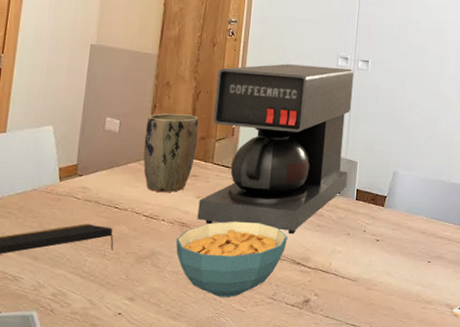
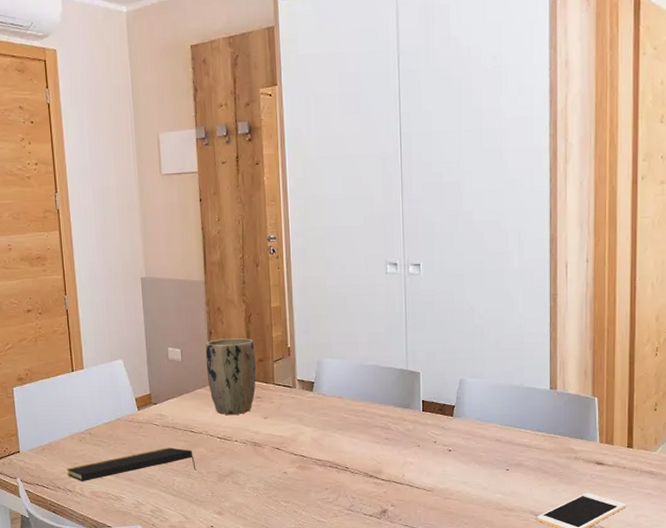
cereal bowl: present [176,221,287,297] -> none [251,438,357,510]
coffee maker: present [197,64,354,235] -> none [265,275,411,449]

